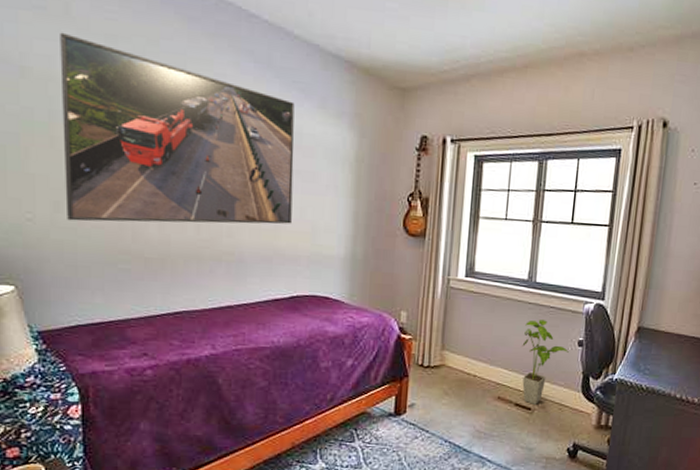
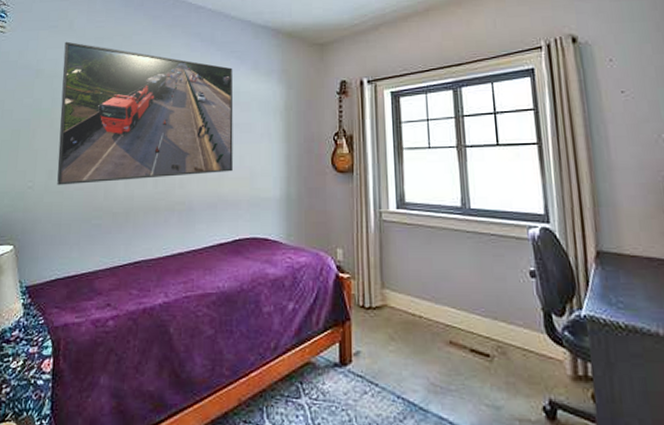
house plant: present [522,320,569,404] -> none [467,249,521,350]

